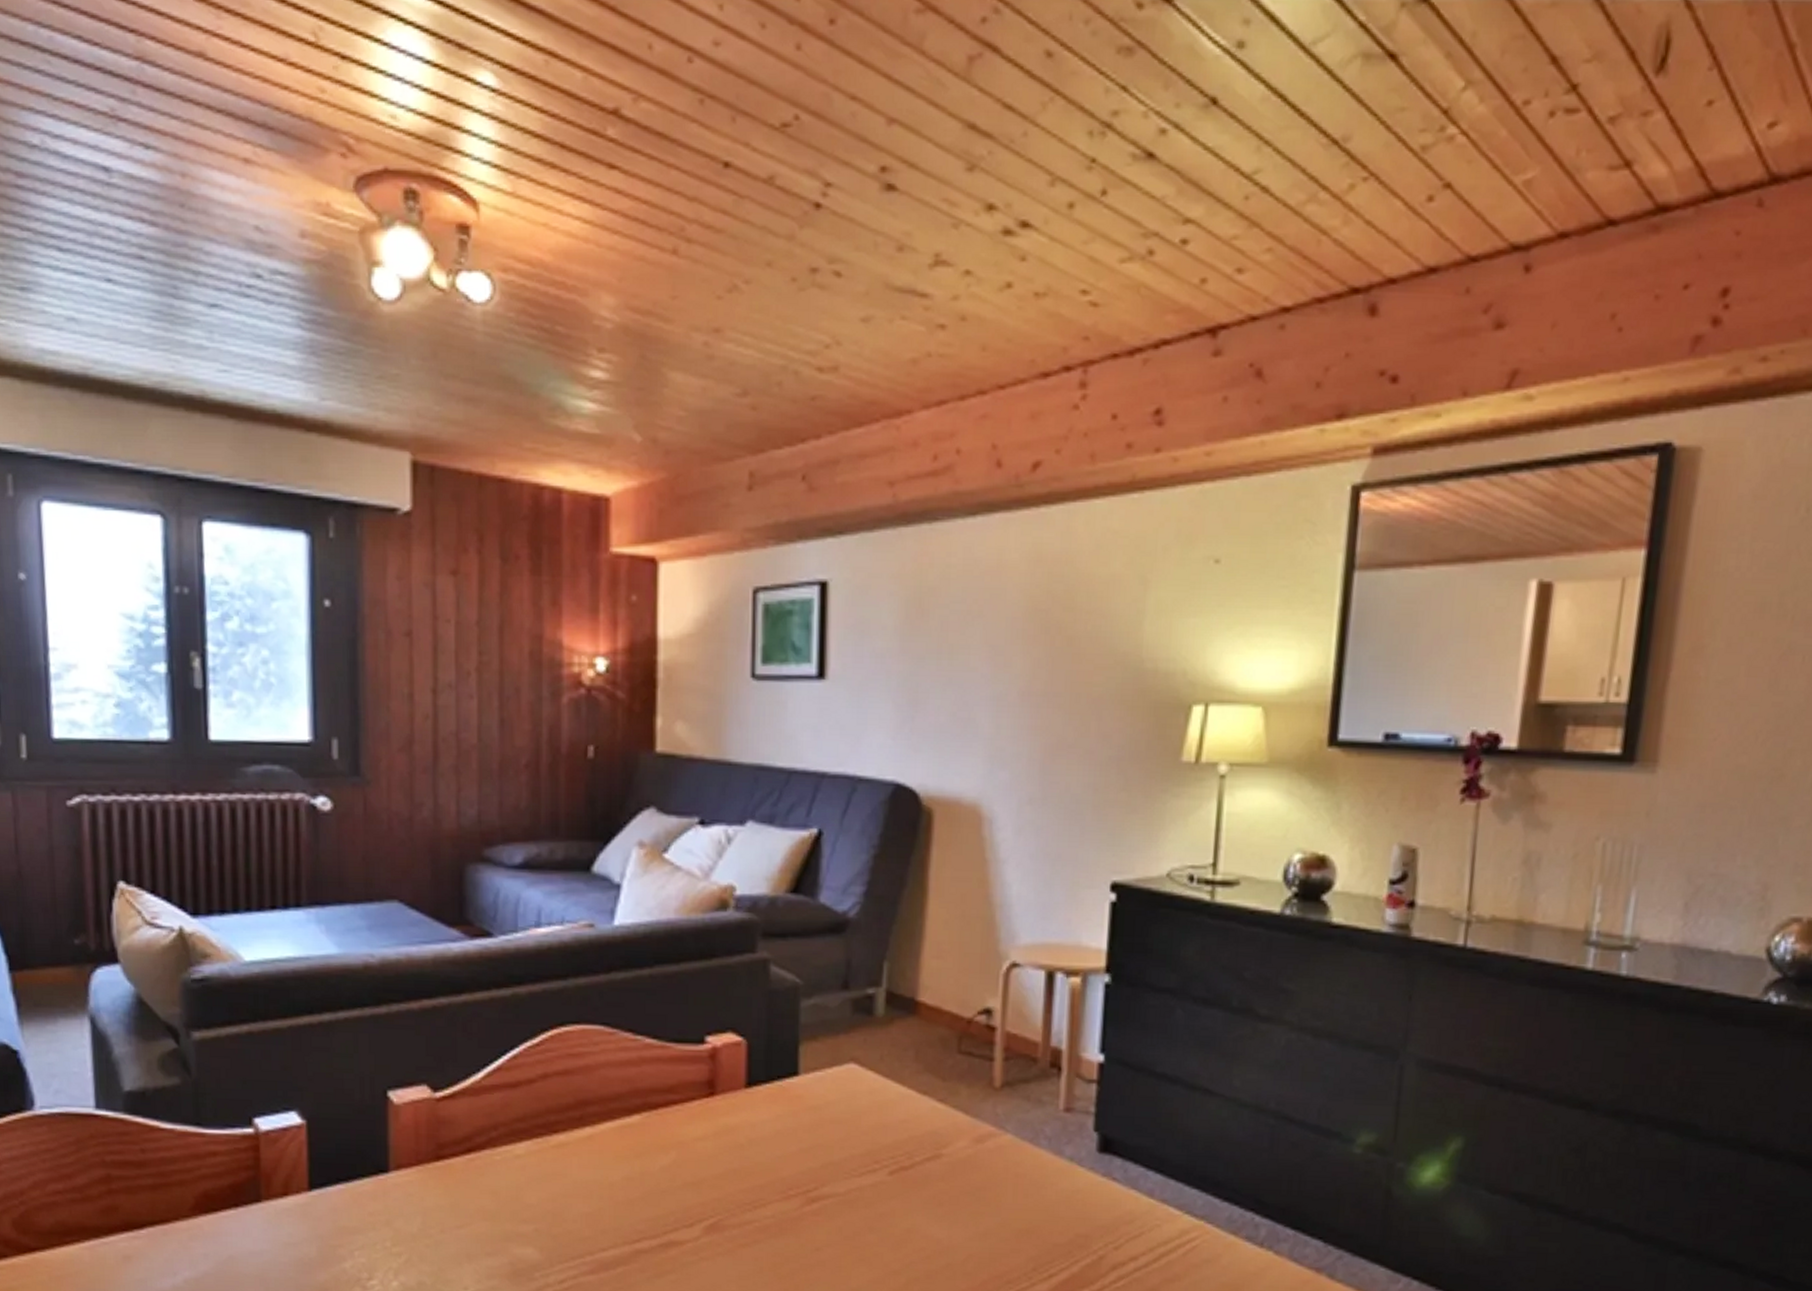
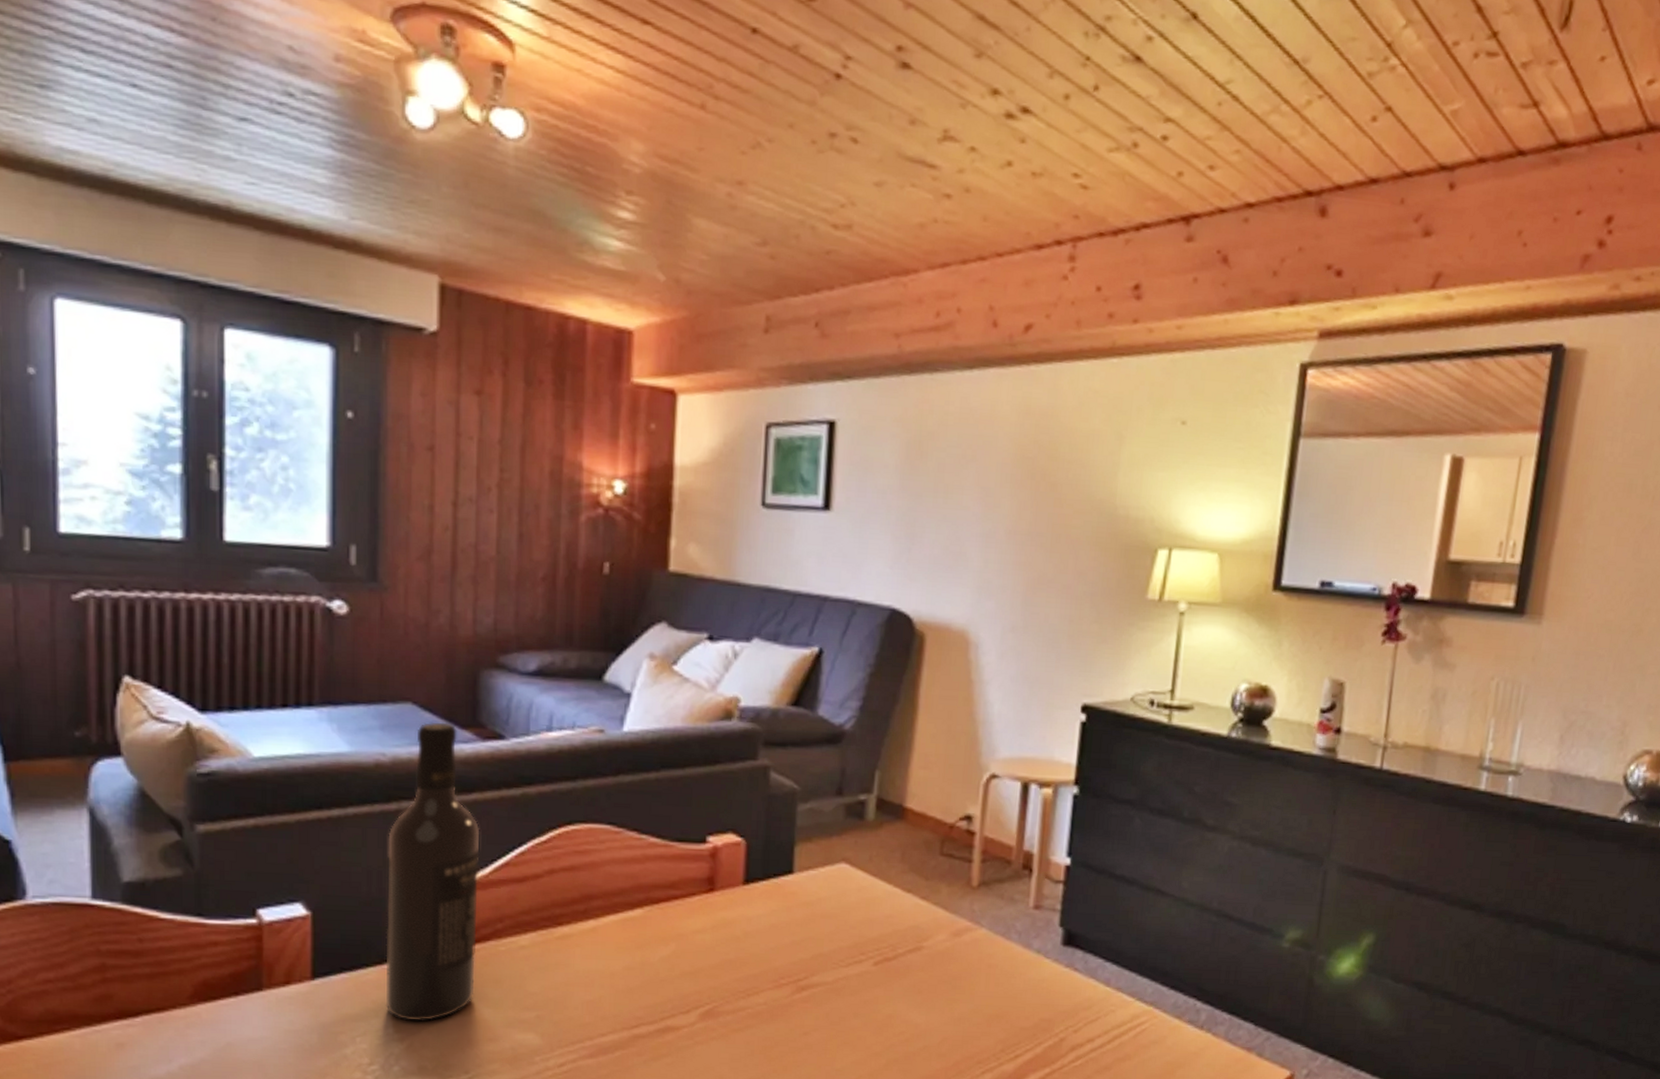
wine bottle: none [379,920,472,1235] -> present [385,722,480,1022]

